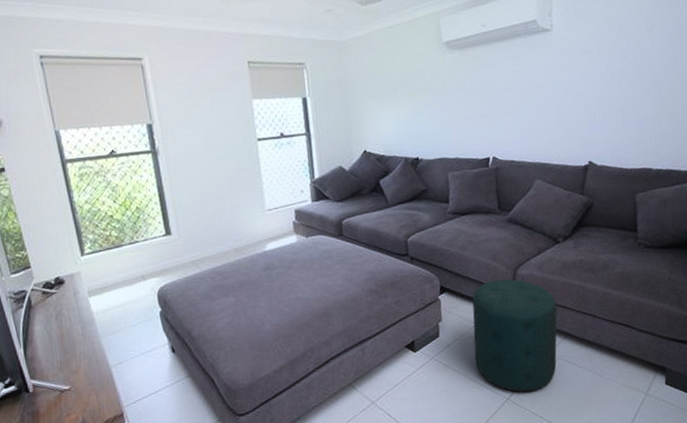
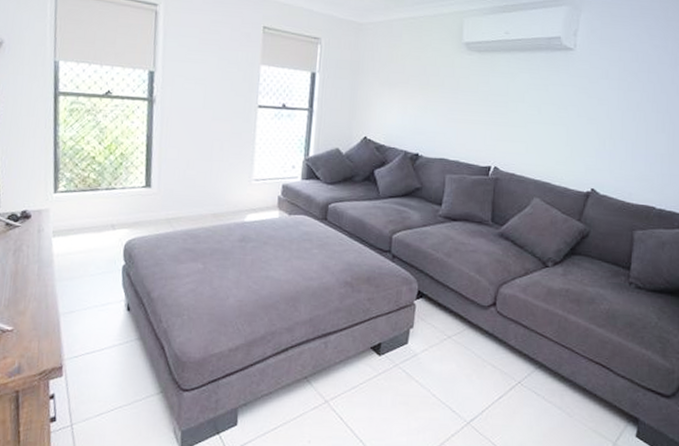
ottoman: present [472,278,558,393] -> none [440,294,536,420]

